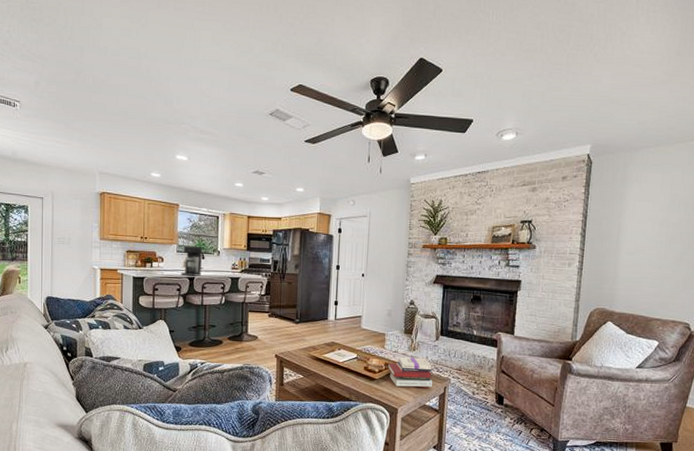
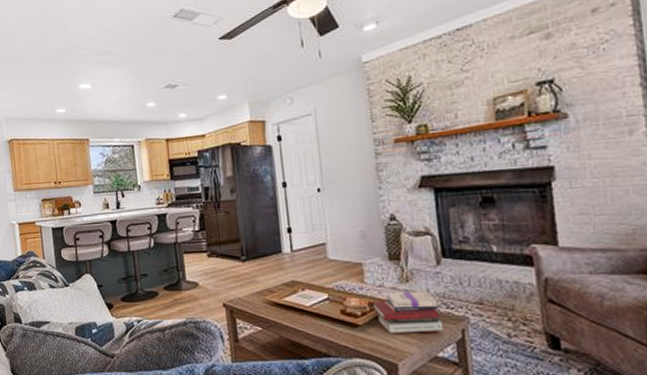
coffee maker: present [181,246,202,276] -> none [100,184,123,220]

